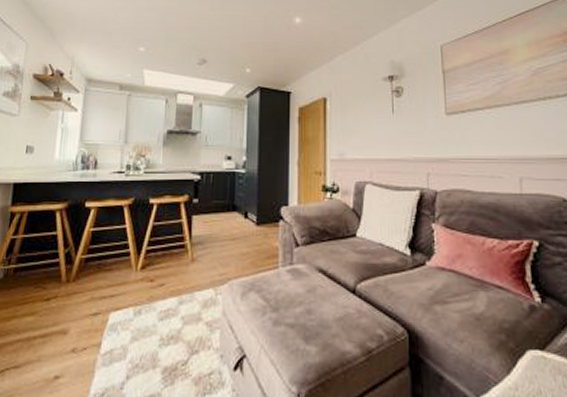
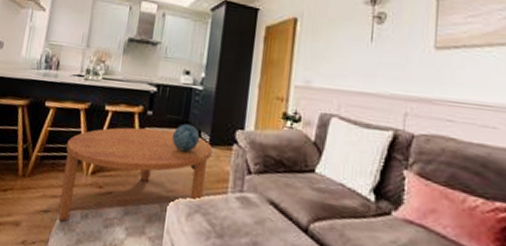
coffee table: none [108,215,260,323] -> present [57,127,213,222]
decorative sphere: none [219,207,247,234] -> present [172,123,200,152]

